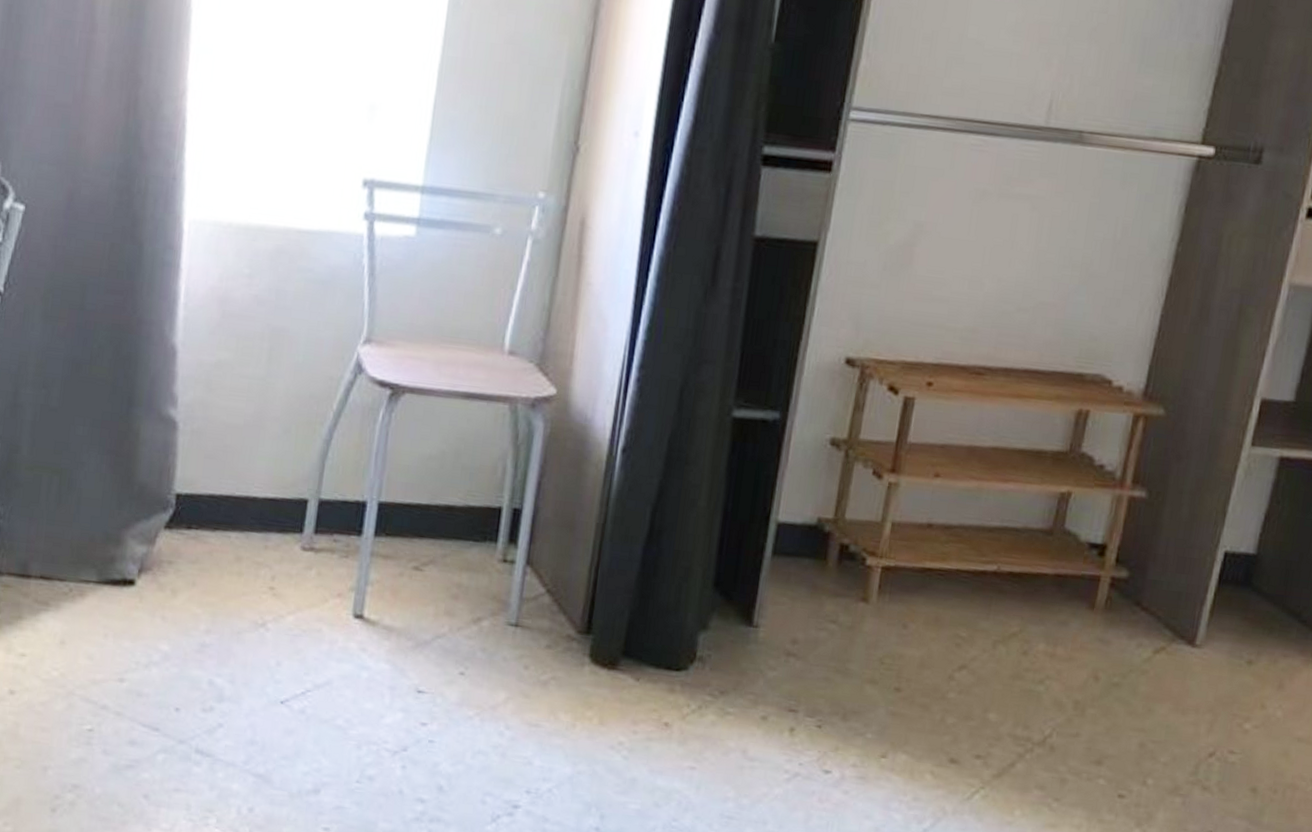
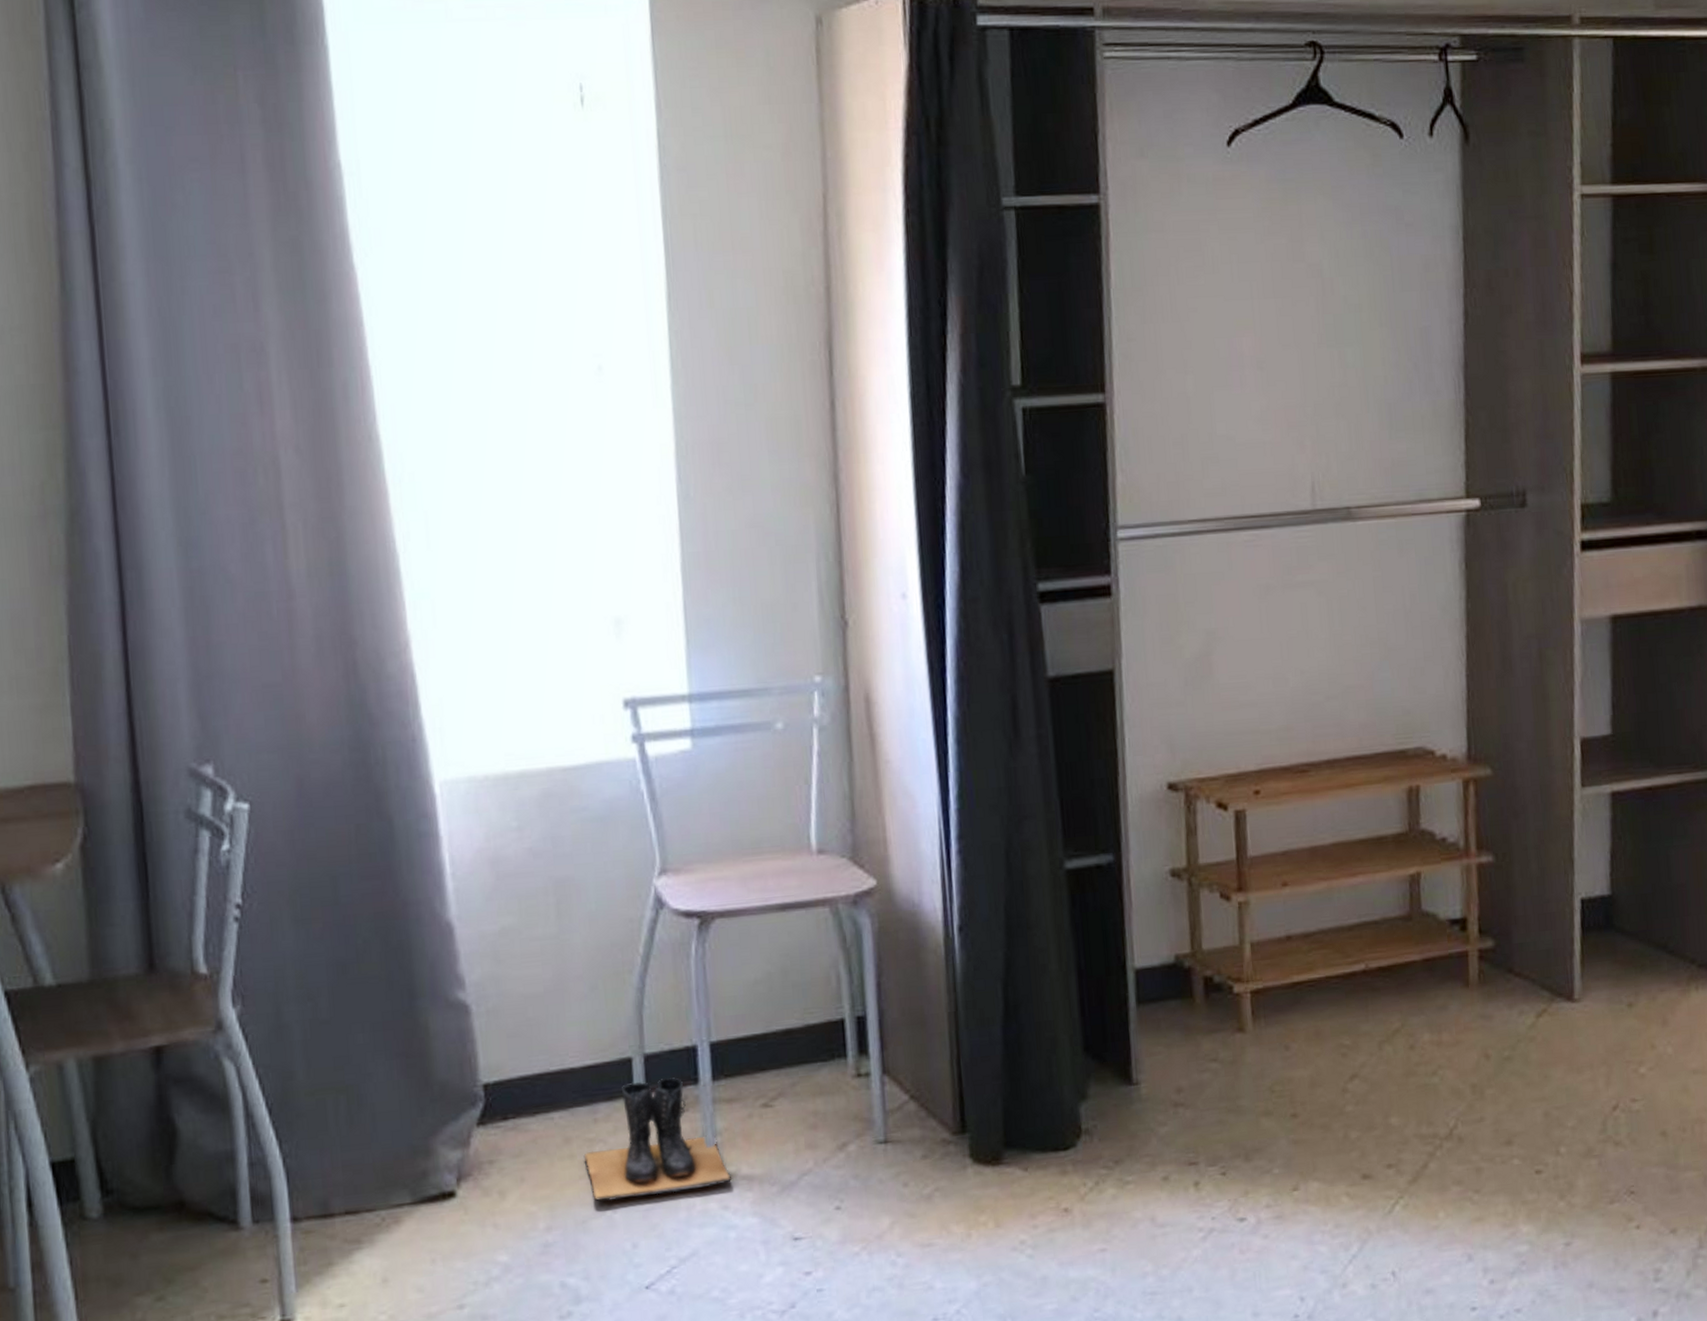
boots: none [249,521,375,629] -> present [583,1077,732,1201]

